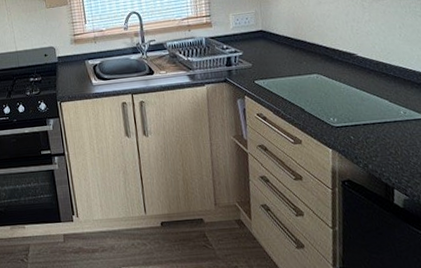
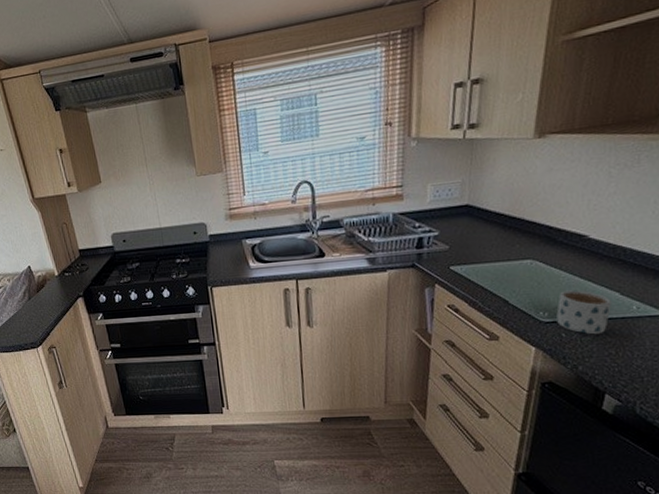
mug: none [343,98,385,137] -> present [556,290,611,335]

